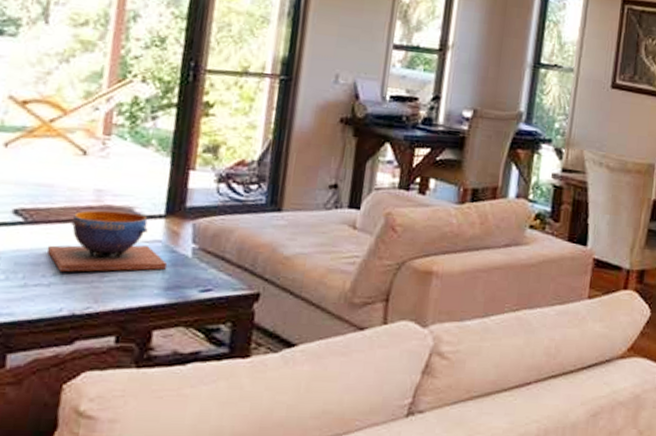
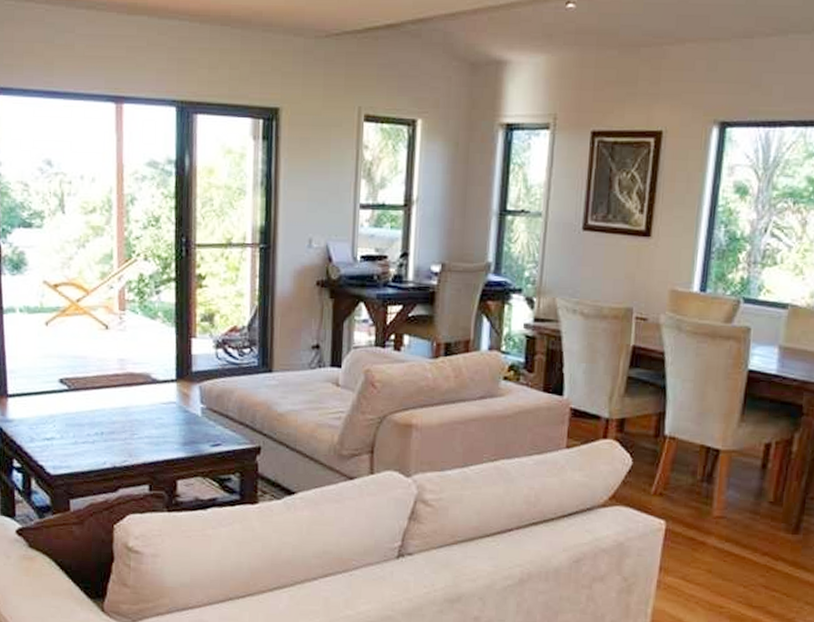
decorative bowl: present [46,210,168,272] -> none [88,377,183,431]

